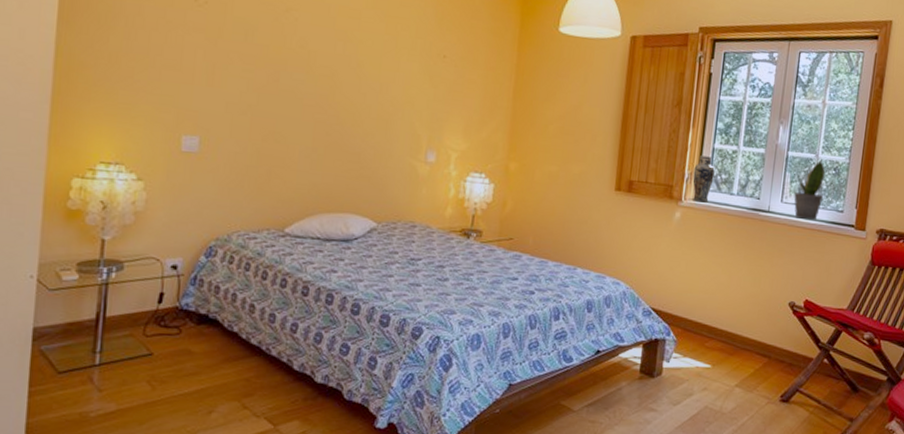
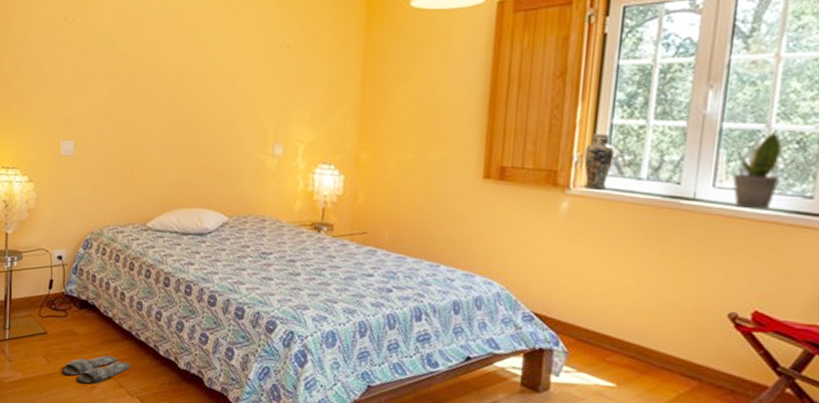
slippers: none [172,374,259,409] -> present [63,355,131,384]

